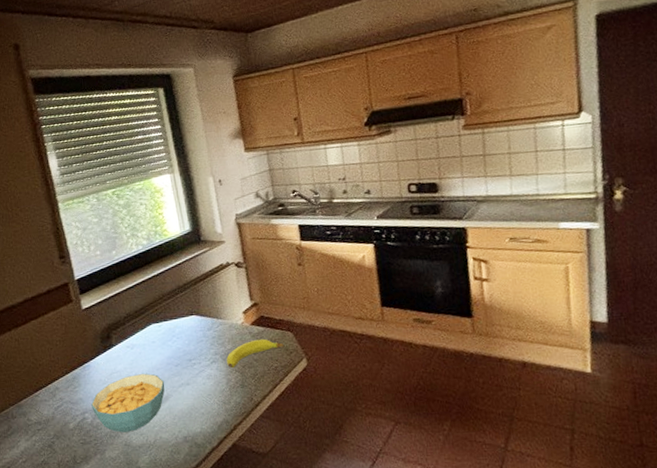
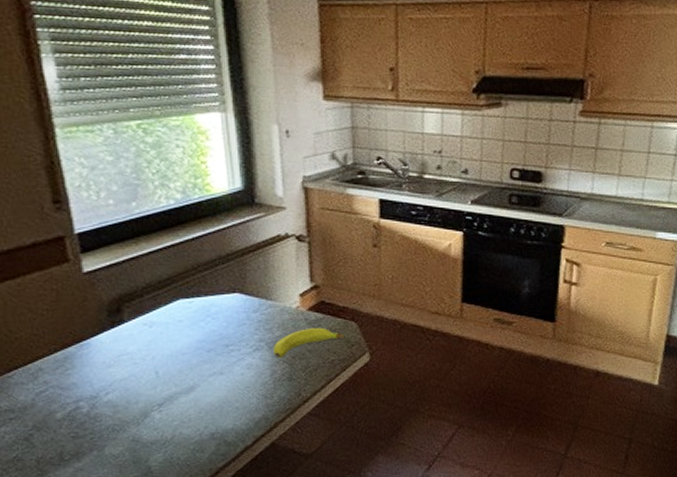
cereal bowl: present [91,373,165,433] -> none [89,358,191,426]

